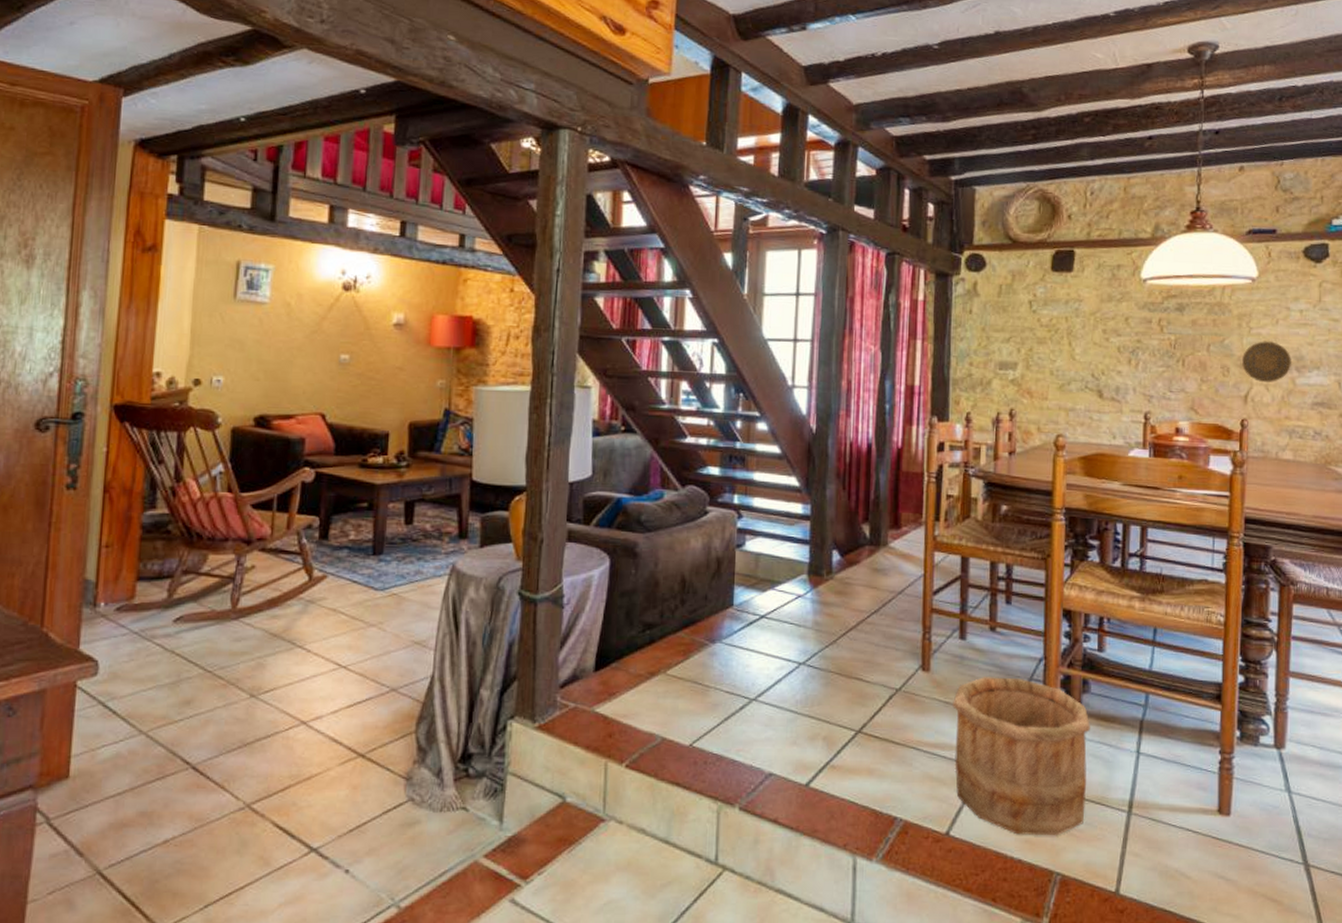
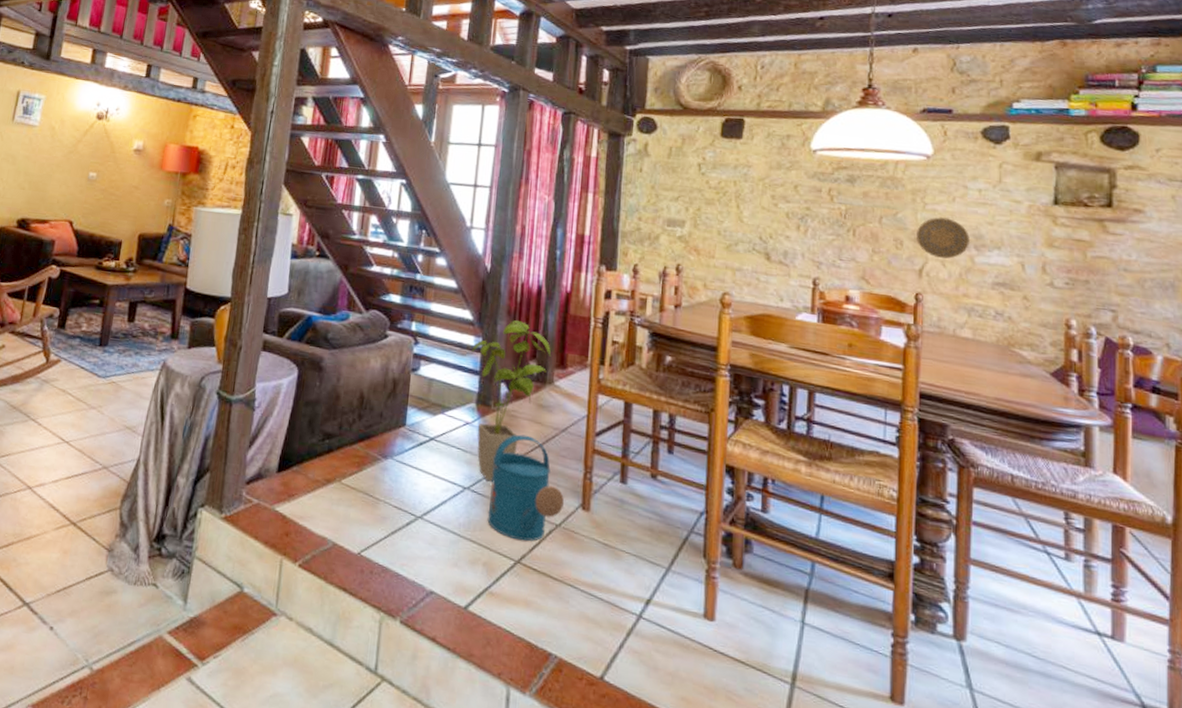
house plant: none [800,483,884,654] -> present [471,320,551,482]
watering can: none [825,601,904,710] -> present [487,434,565,542]
wooden bucket: present [953,677,1090,835] -> none [611,523,752,698]

